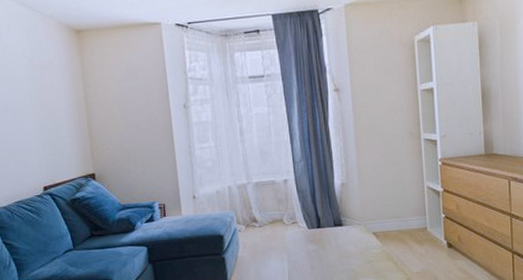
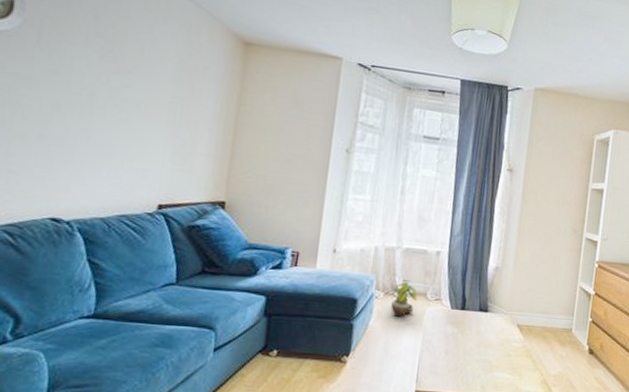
potted plant: none [251,210,275,245] -> present [391,279,417,317]

